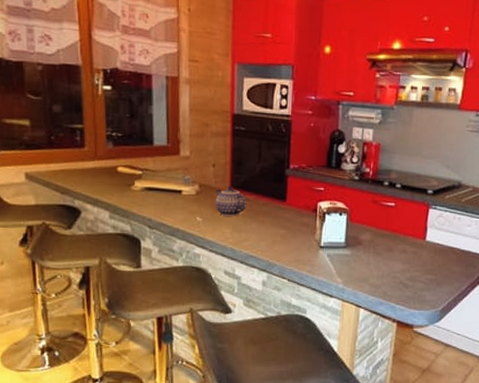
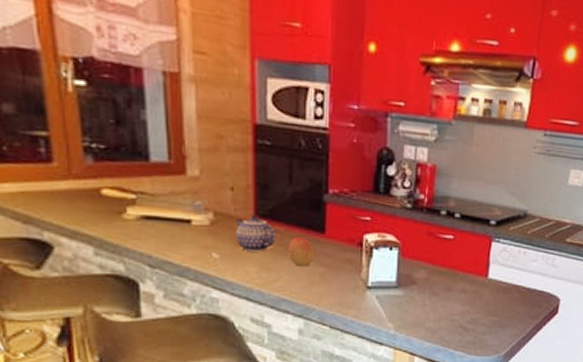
fruit: none [256,204,277,229] -> present [288,237,314,267]

